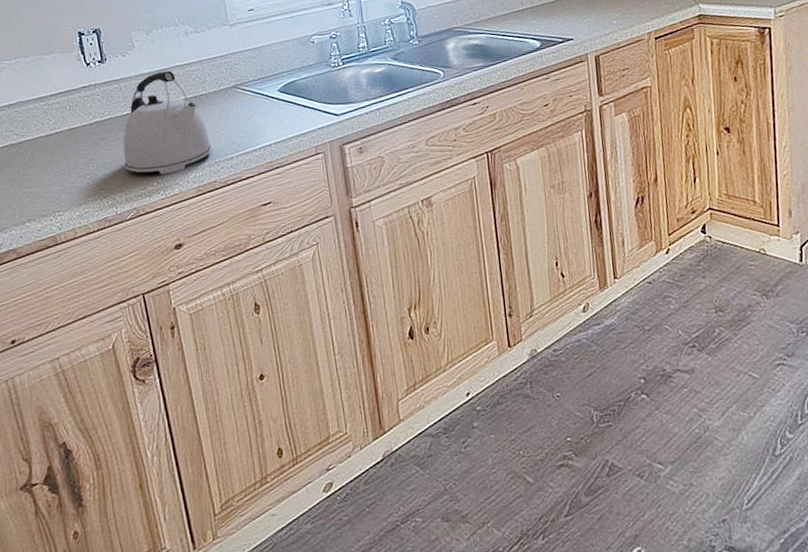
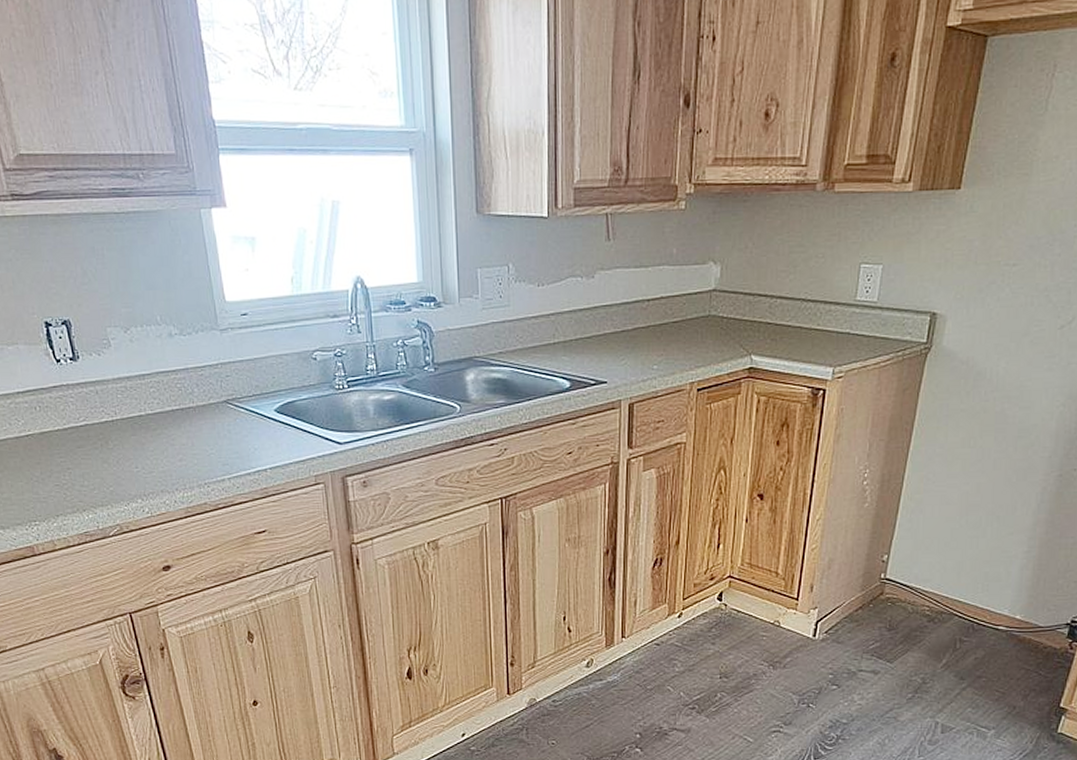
kettle: present [123,70,212,175] -> none [102,376,201,492]

